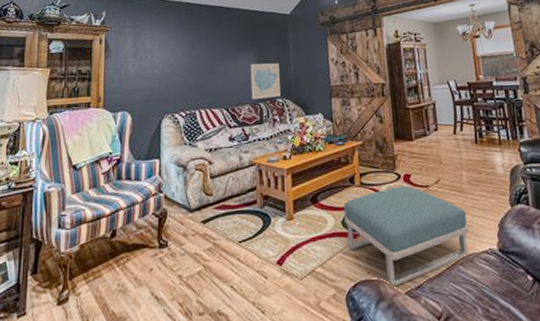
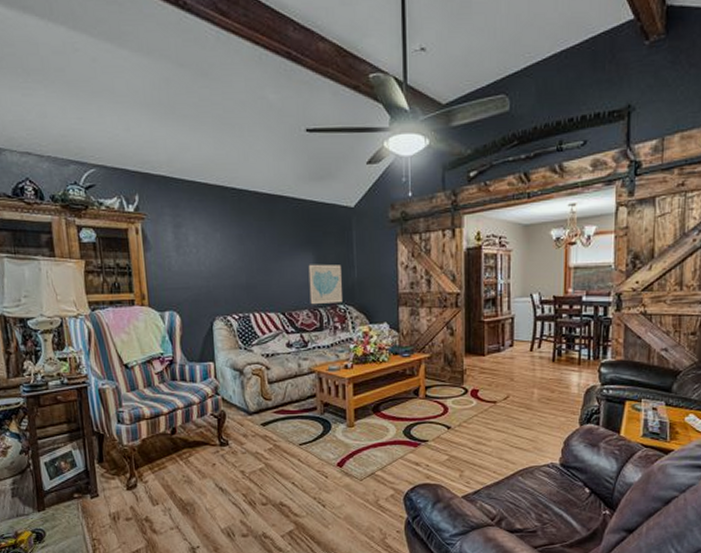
footstool: present [344,185,469,287] -> none [406,400,533,491]

